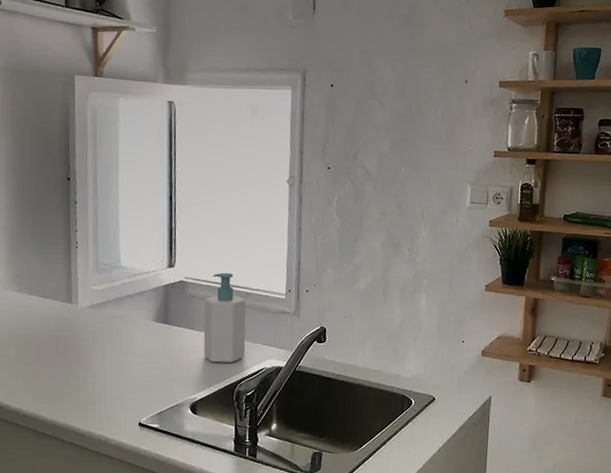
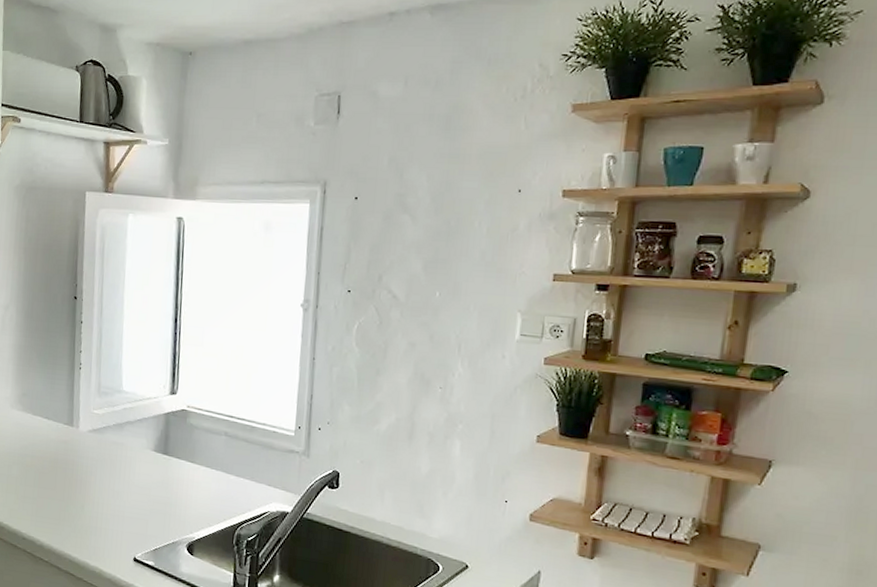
soap bottle: present [203,272,246,363] -> none [203,402,251,503]

